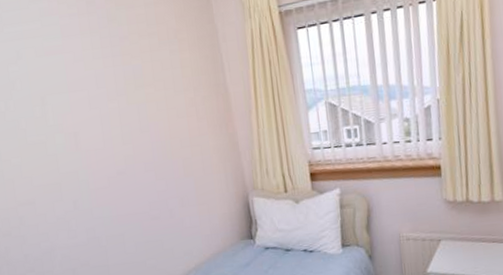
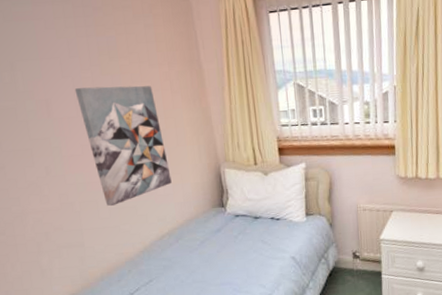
wall art: none [101,113,198,240] -> present [74,85,172,206]

